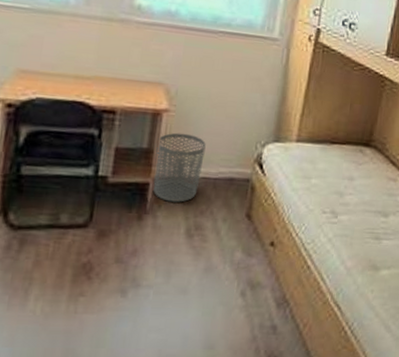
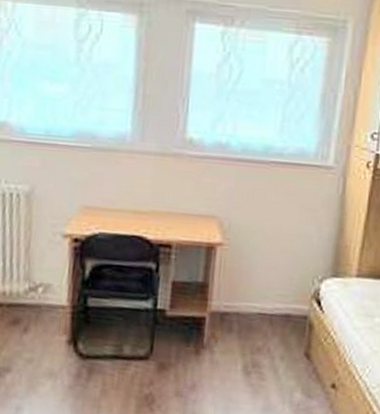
waste bin: present [153,133,206,203] -> none [209,267,261,338]

